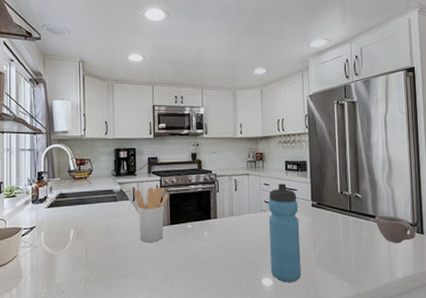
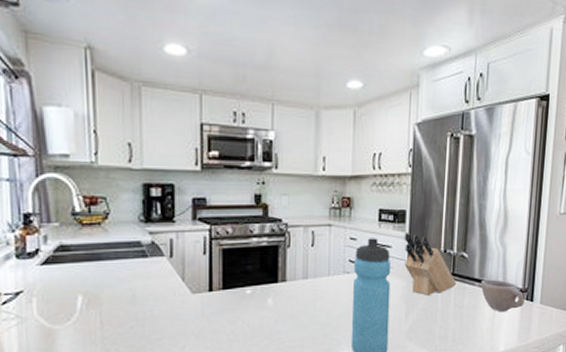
utensil holder: present [134,186,169,243] -> none [172,238,222,313]
knife block: none [306,179,354,229] -> present [404,233,457,295]

